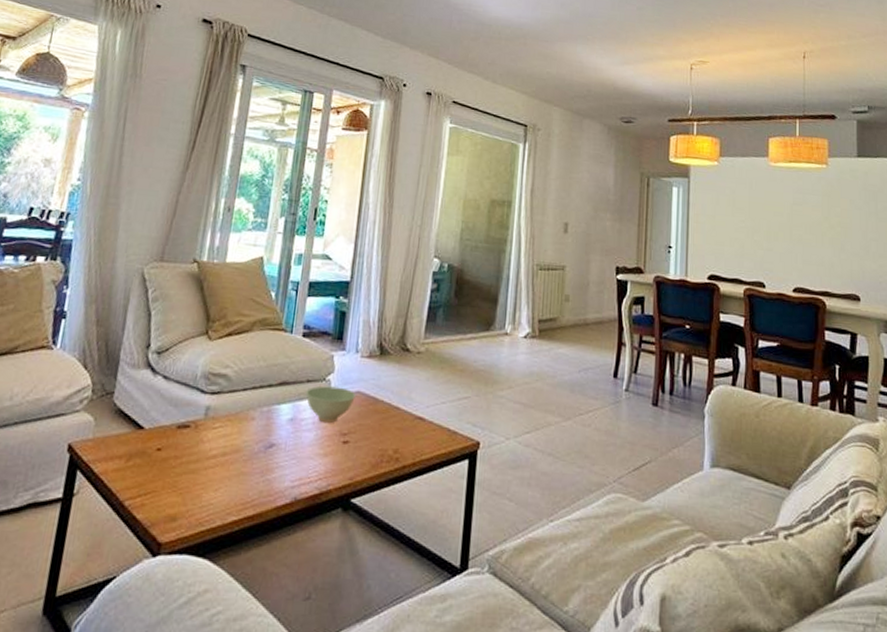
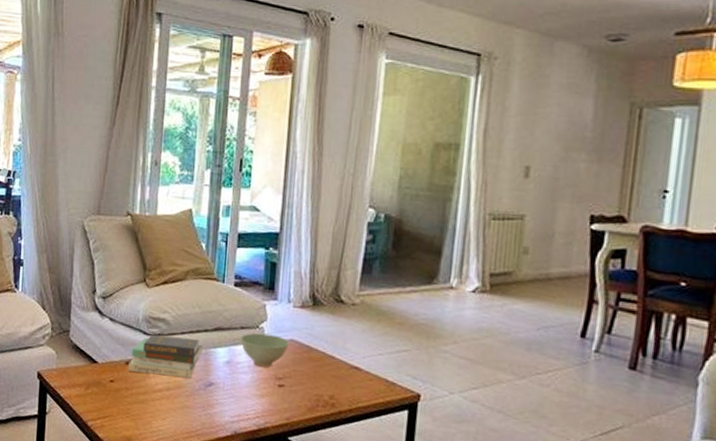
books: none [180,392,266,440] -> present [128,334,203,378]

